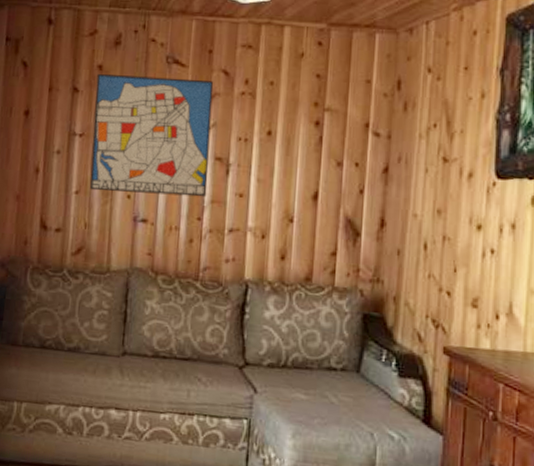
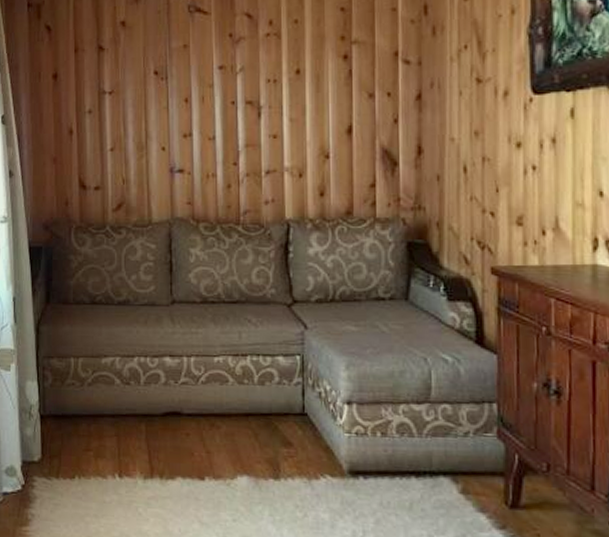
wall art: present [90,73,214,197] -> none [121,25,240,146]

